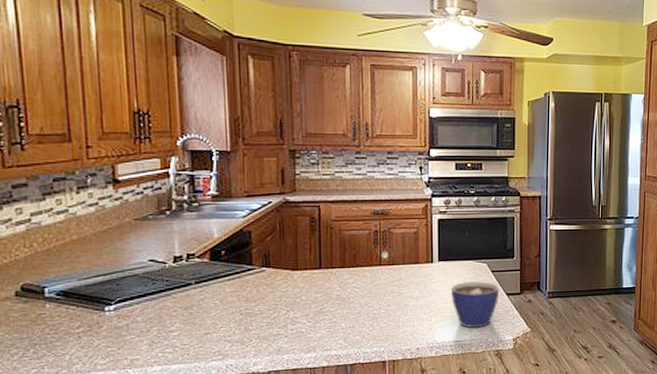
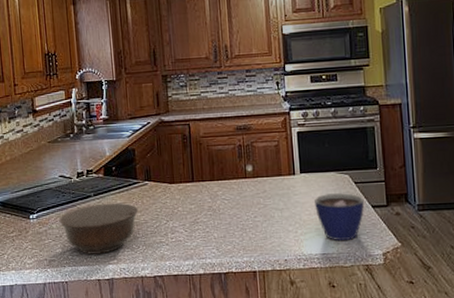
bowl: none [146,291,253,351] -> present [59,203,139,254]

